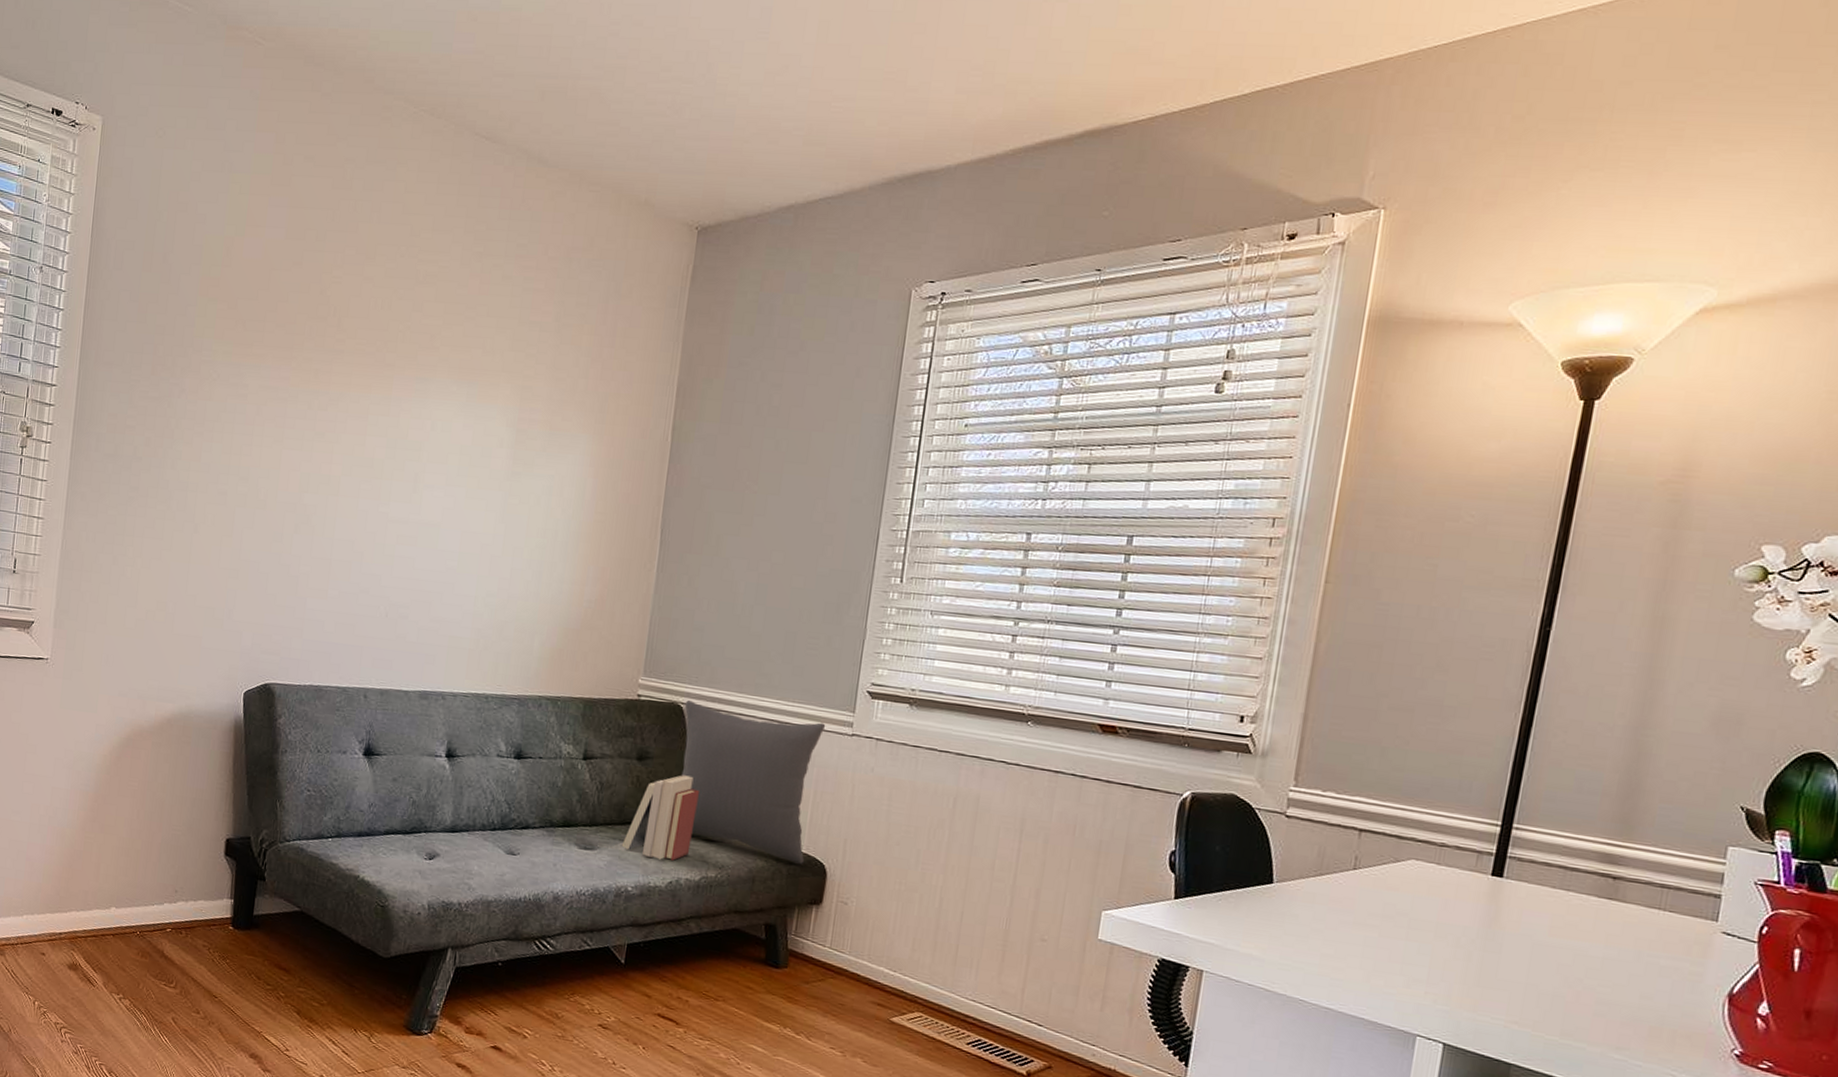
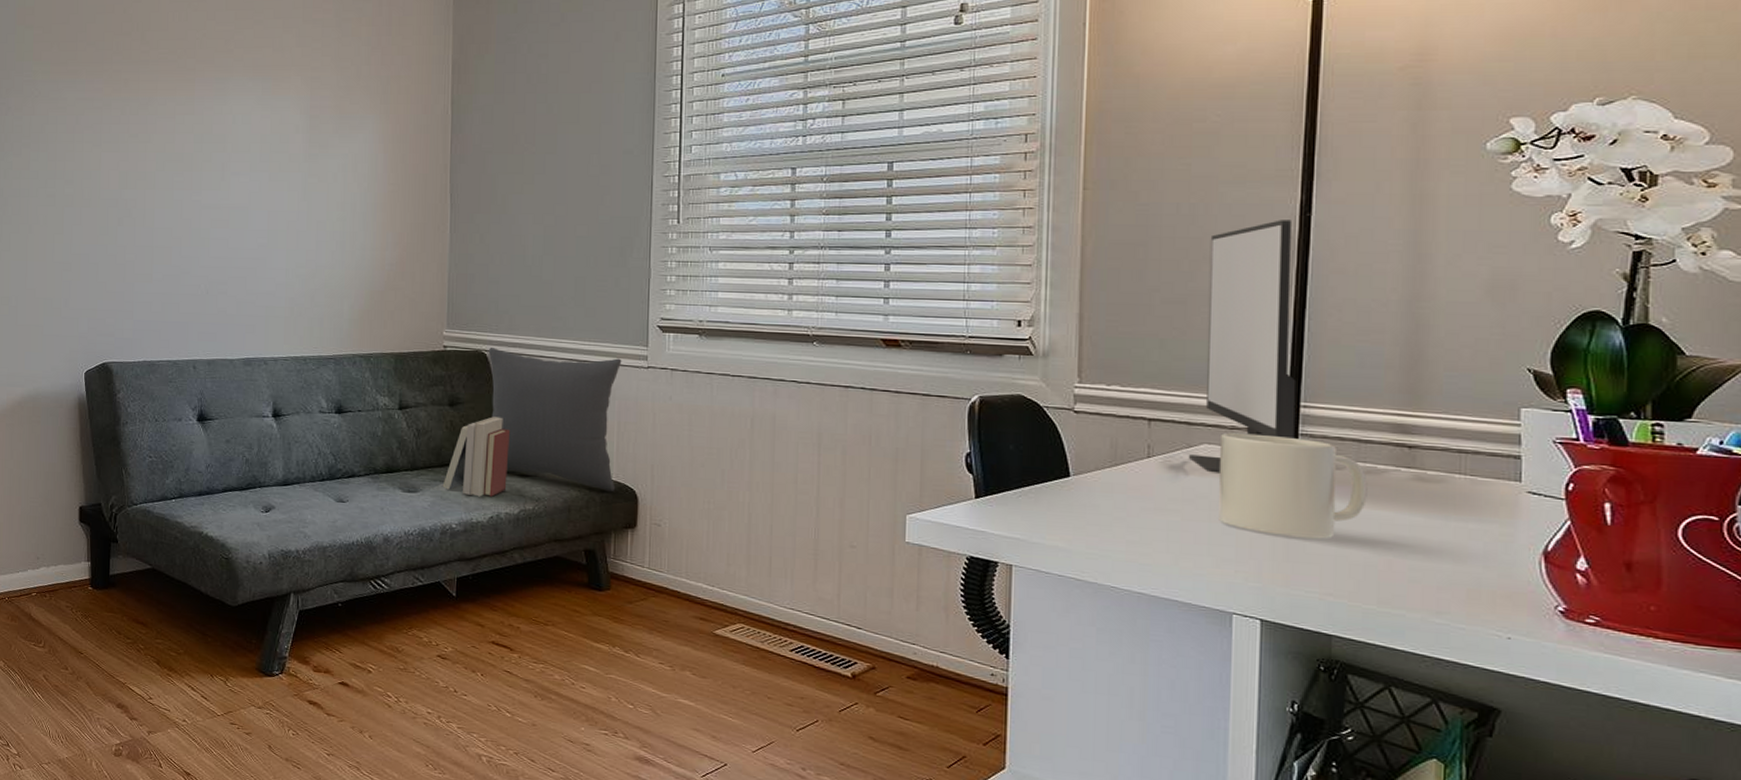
computer monitor: none [1393,632,1530,891] -> present [1188,220,1297,473]
mug: none [1416,849,1568,967] -> present [1217,432,1368,540]

